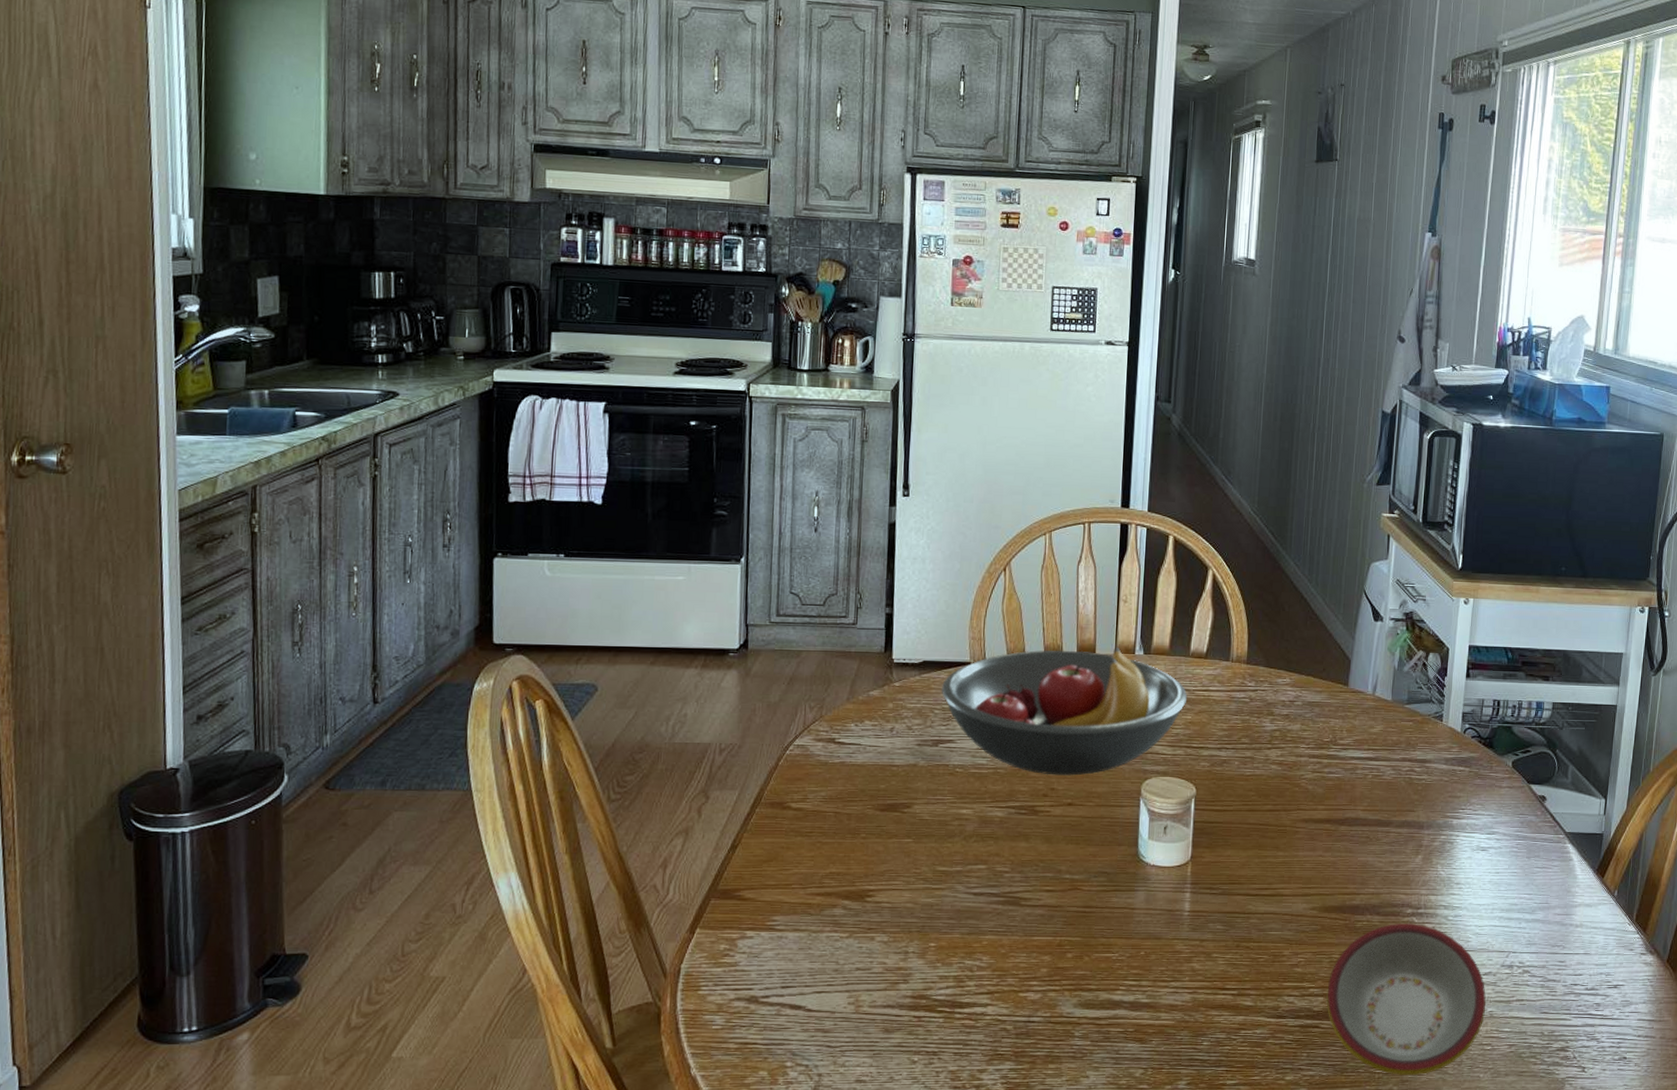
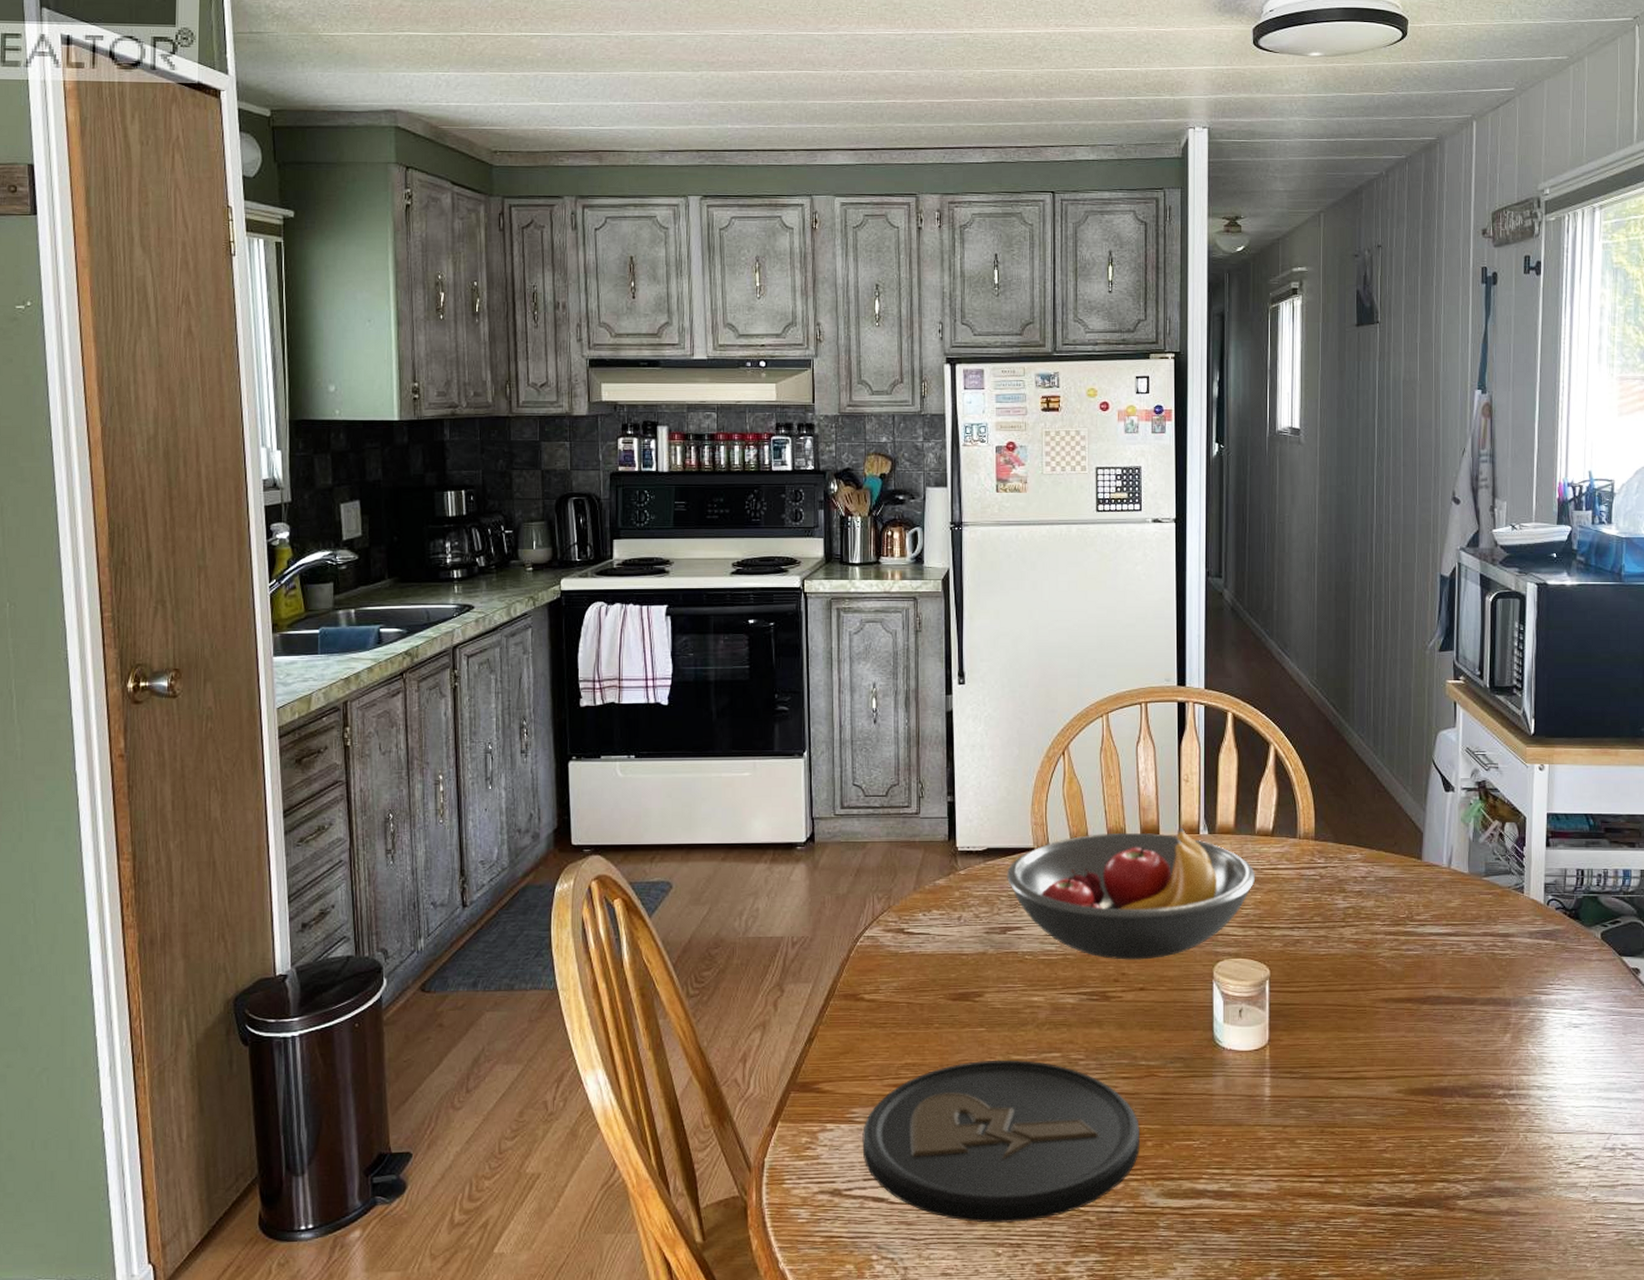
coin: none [782,870,1061,1031] -> present [862,1059,1140,1223]
plate: present [1326,922,1486,1076] -> none [1418,1104,1588,1266]

